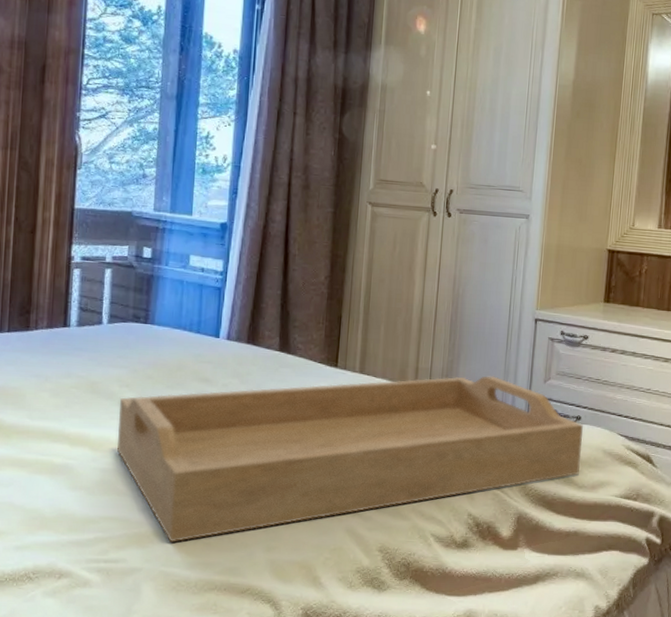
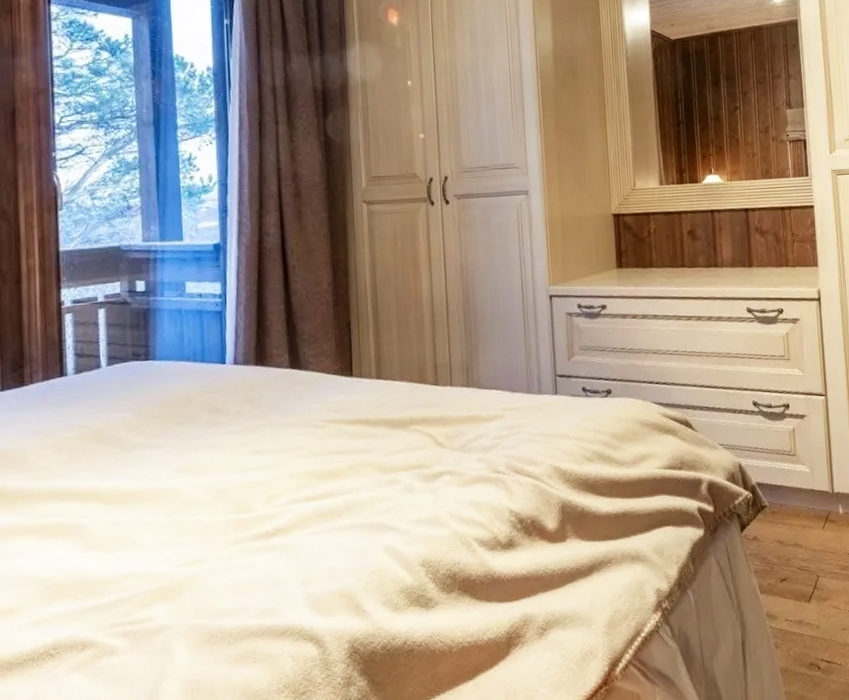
serving tray: present [116,375,584,542] -> none [127,360,618,591]

